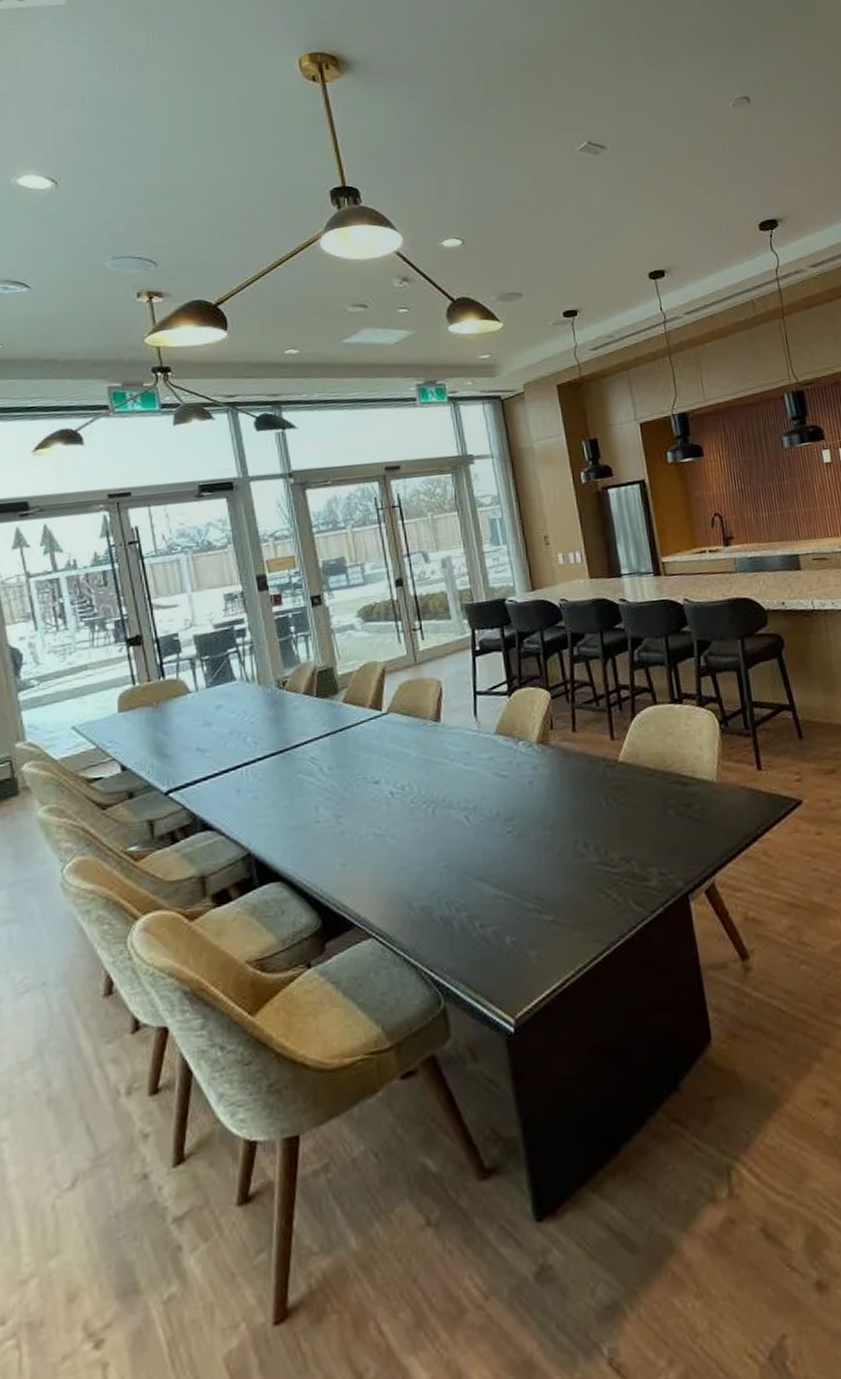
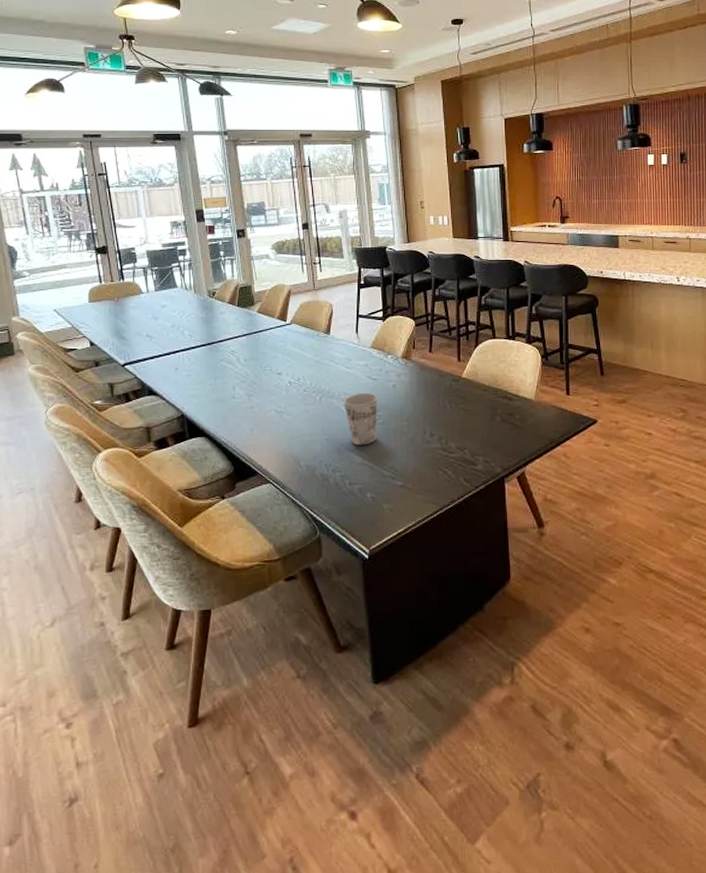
cup: none [465,795,513,872] -> present [344,392,378,446]

